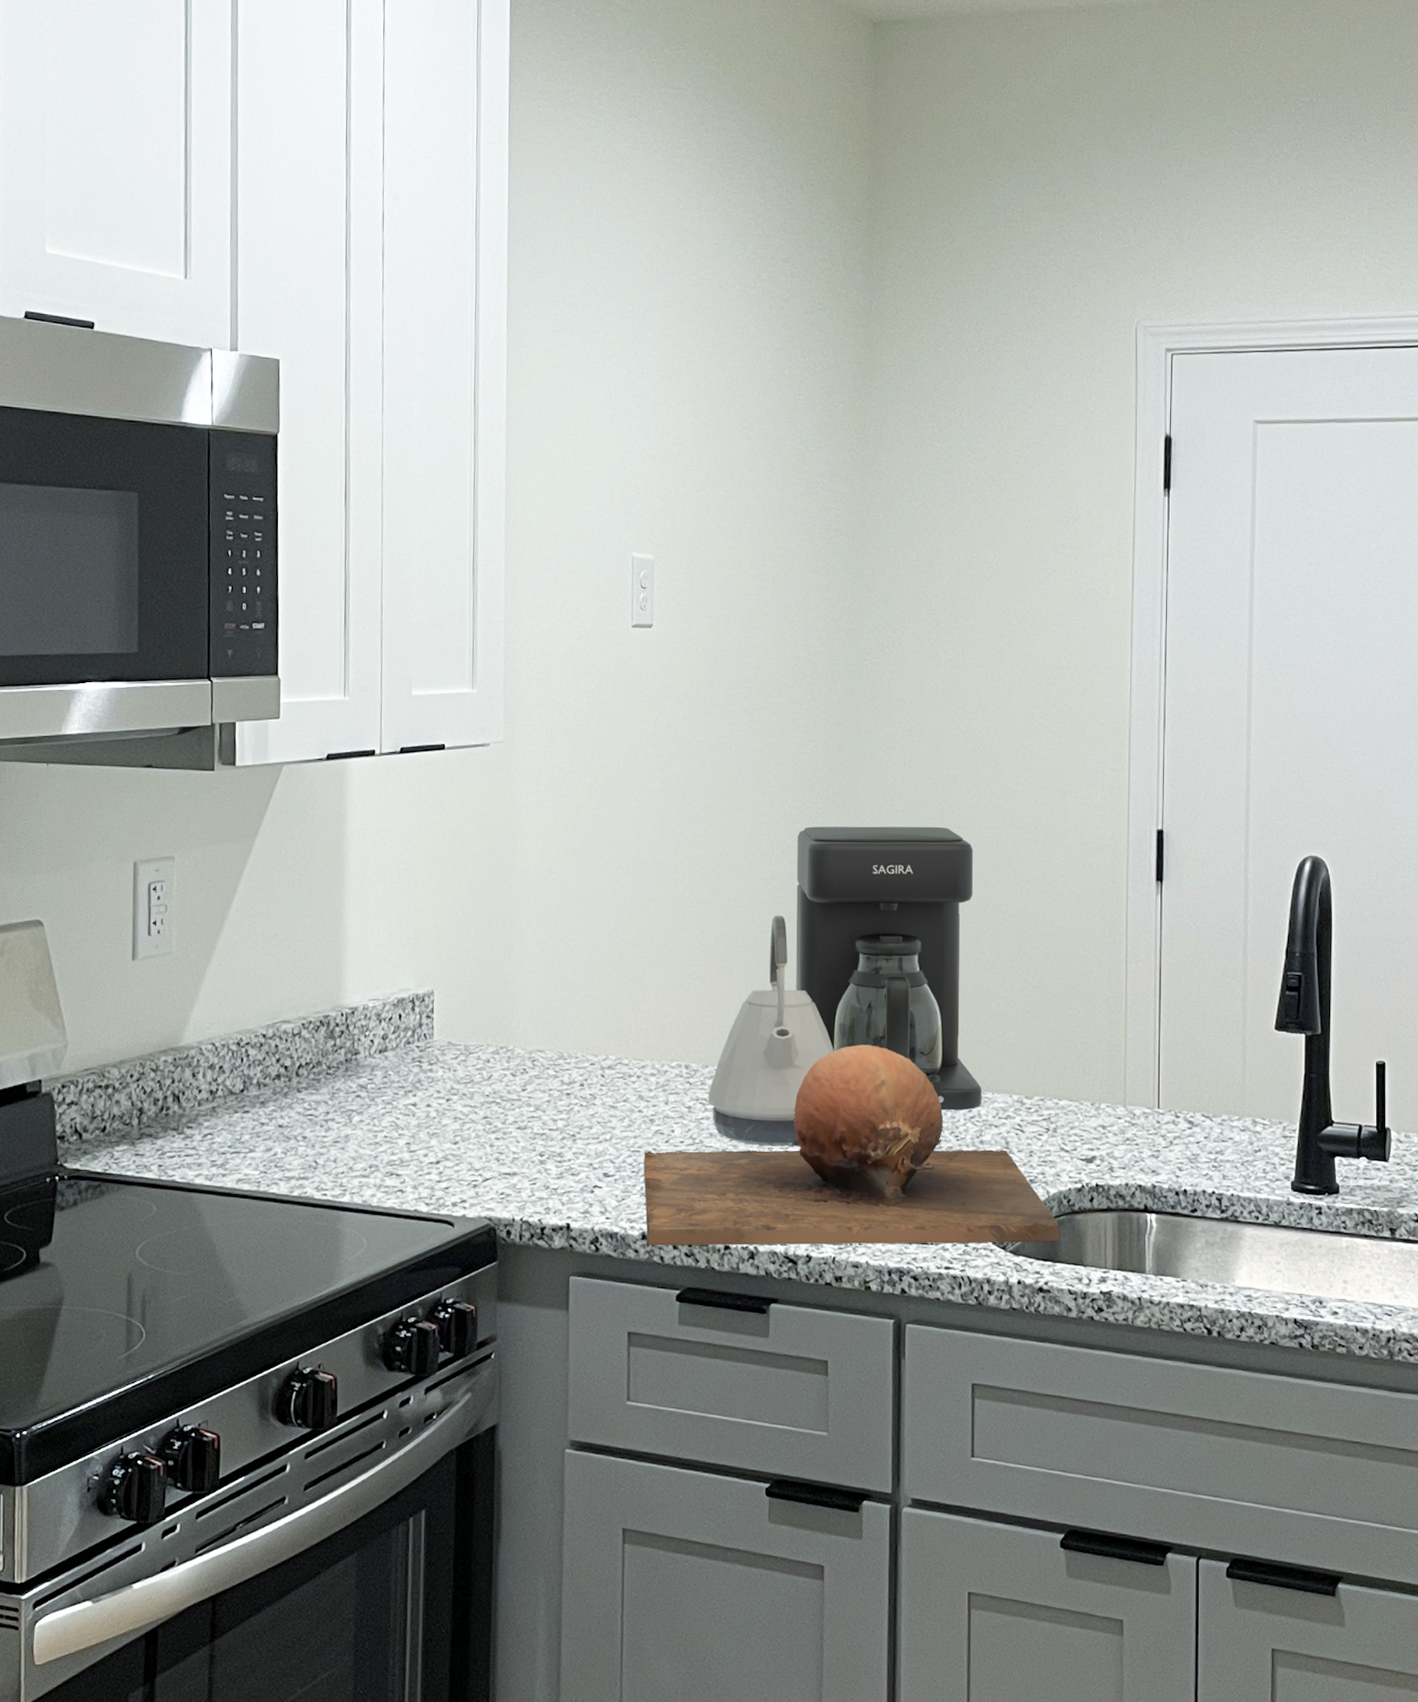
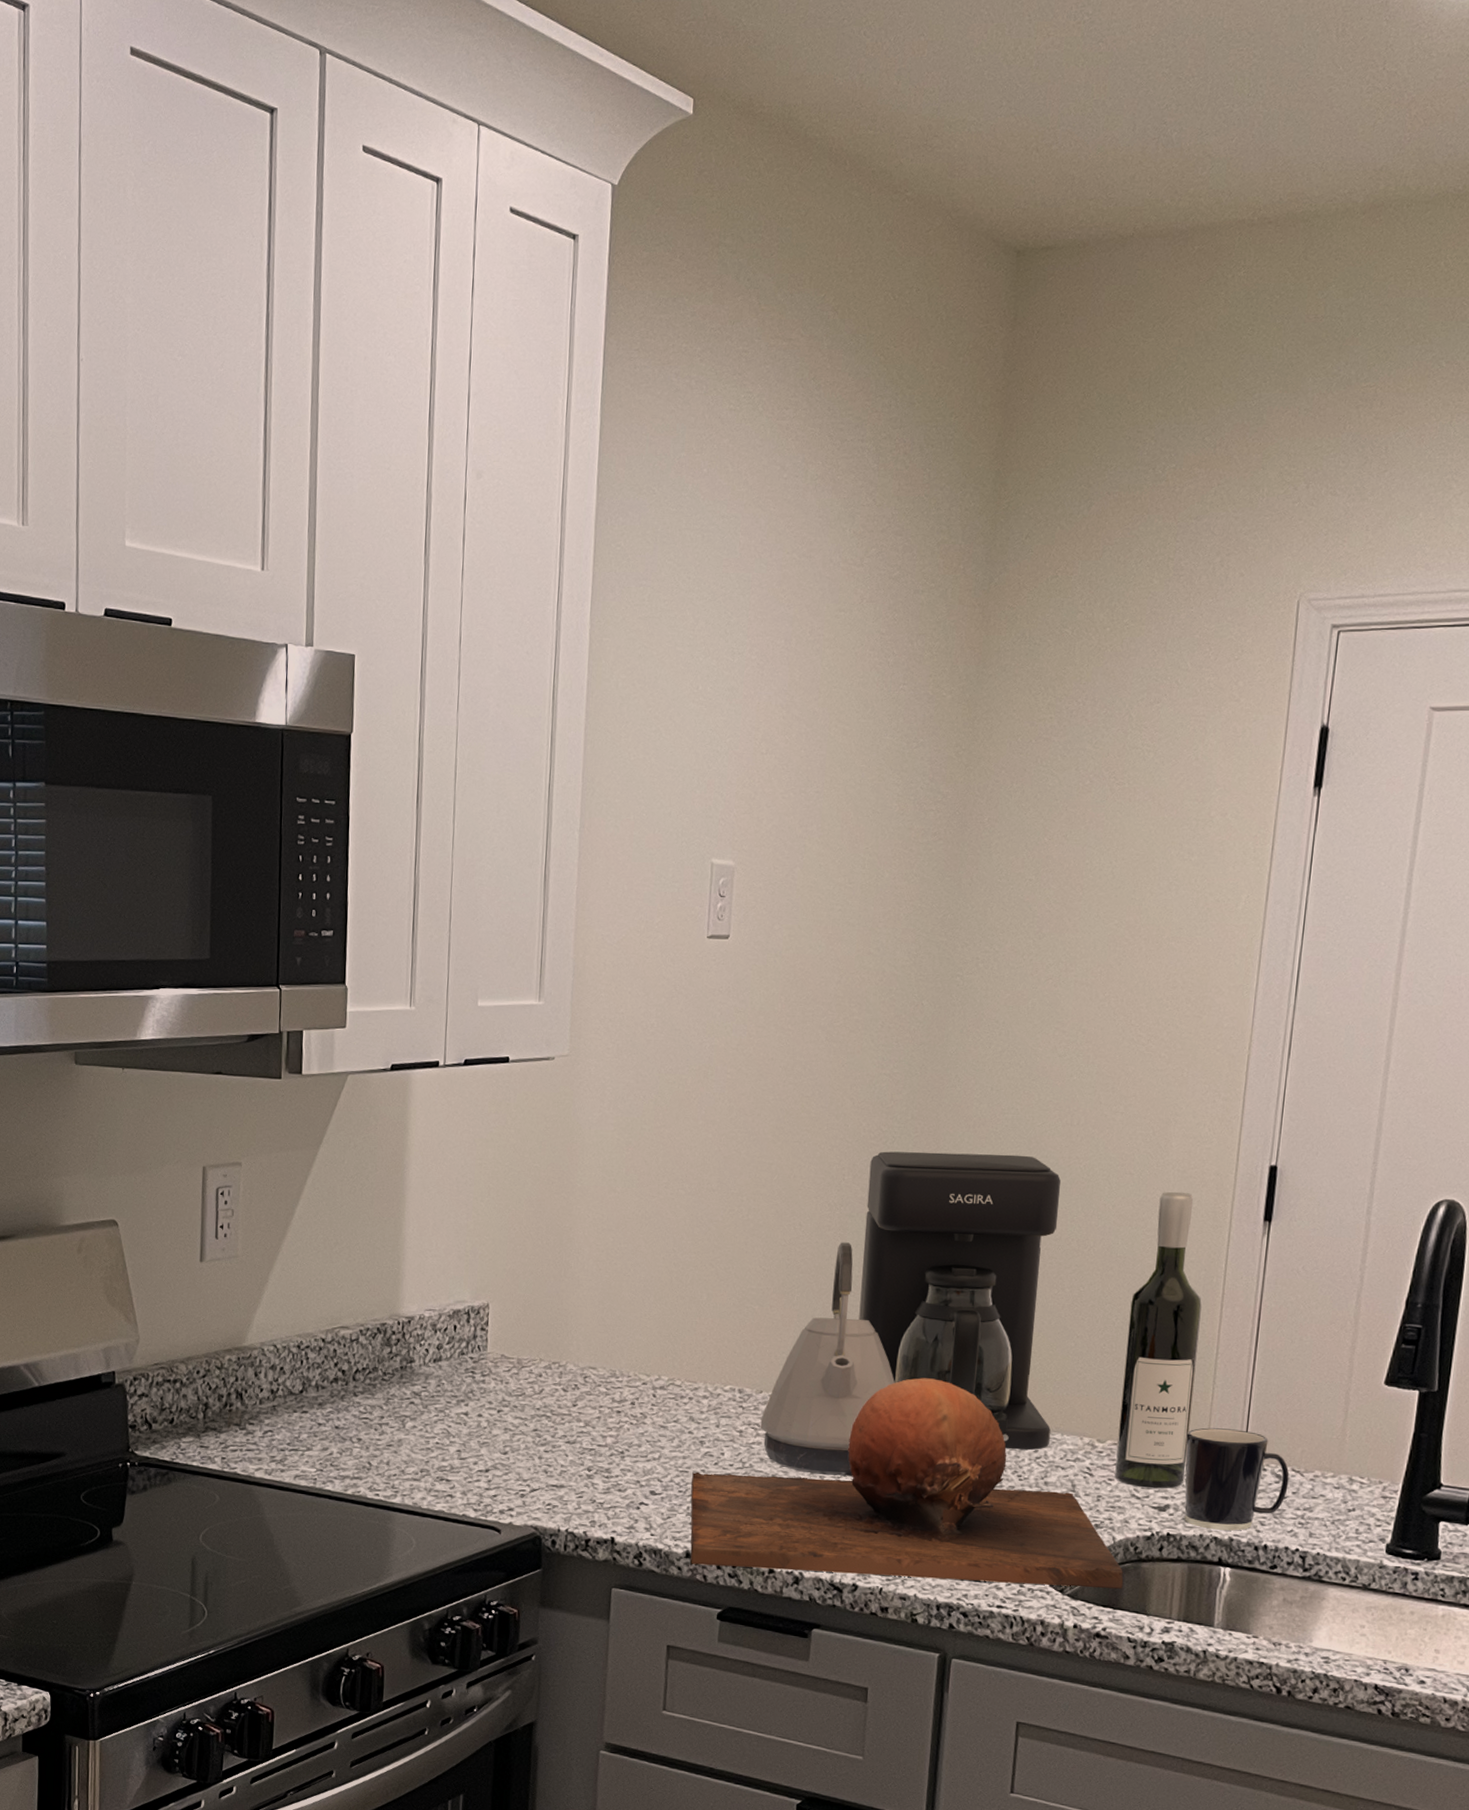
bottle: none [1044,856,1108,1141] -> present [1115,1191,1202,1489]
mug: none [1105,1079,1200,1178] -> present [1184,1427,1290,1531]

